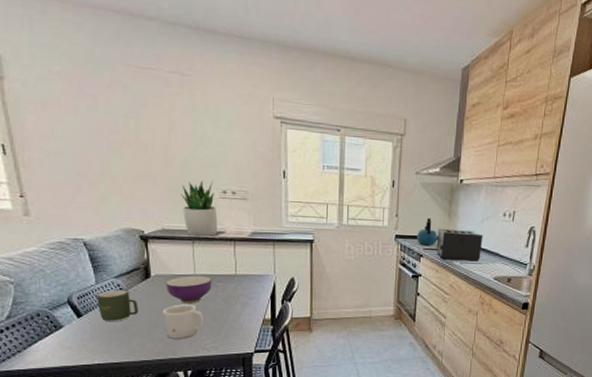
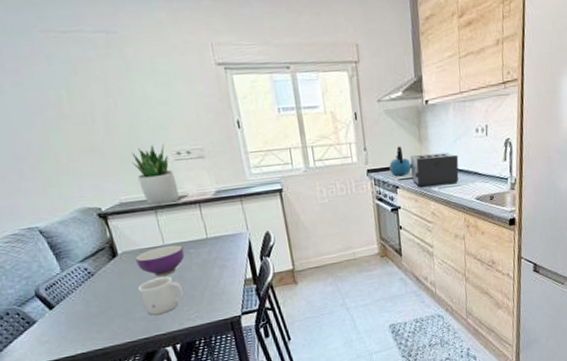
mug: present [97,289,138,322] -> none [64,272,113,309]

